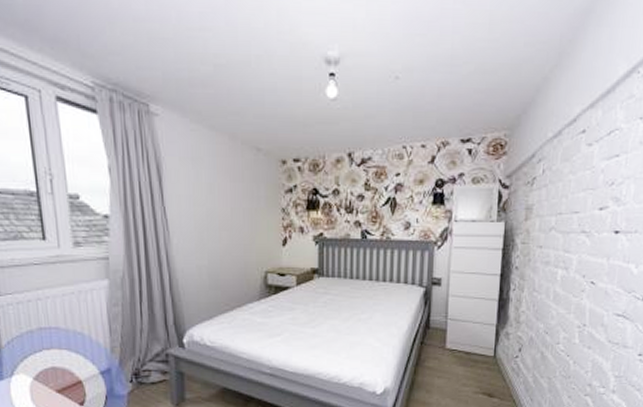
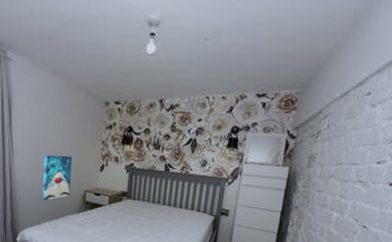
wall art: none [210,230,247,289] -> present [42,155,72,201]

